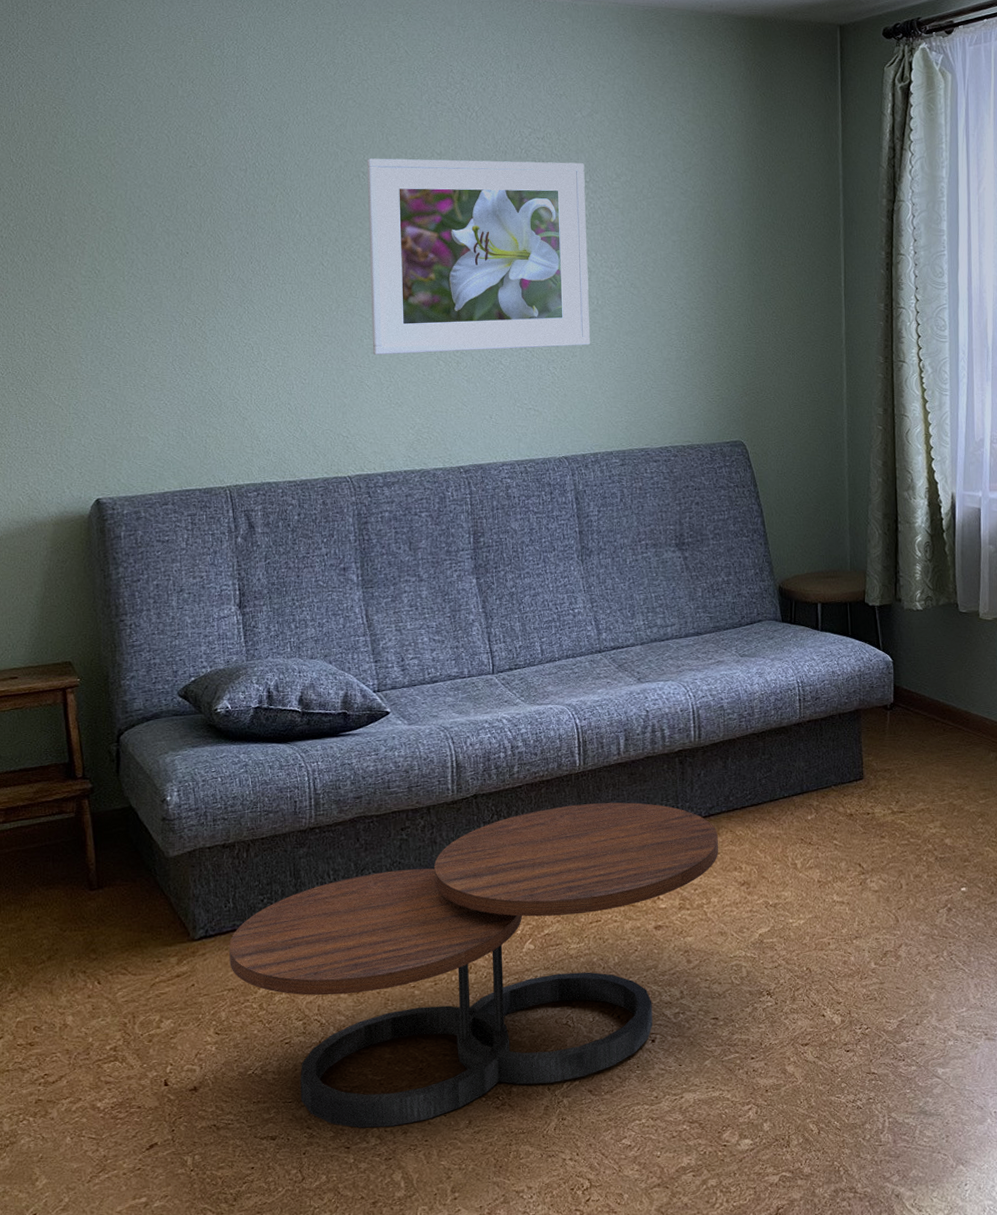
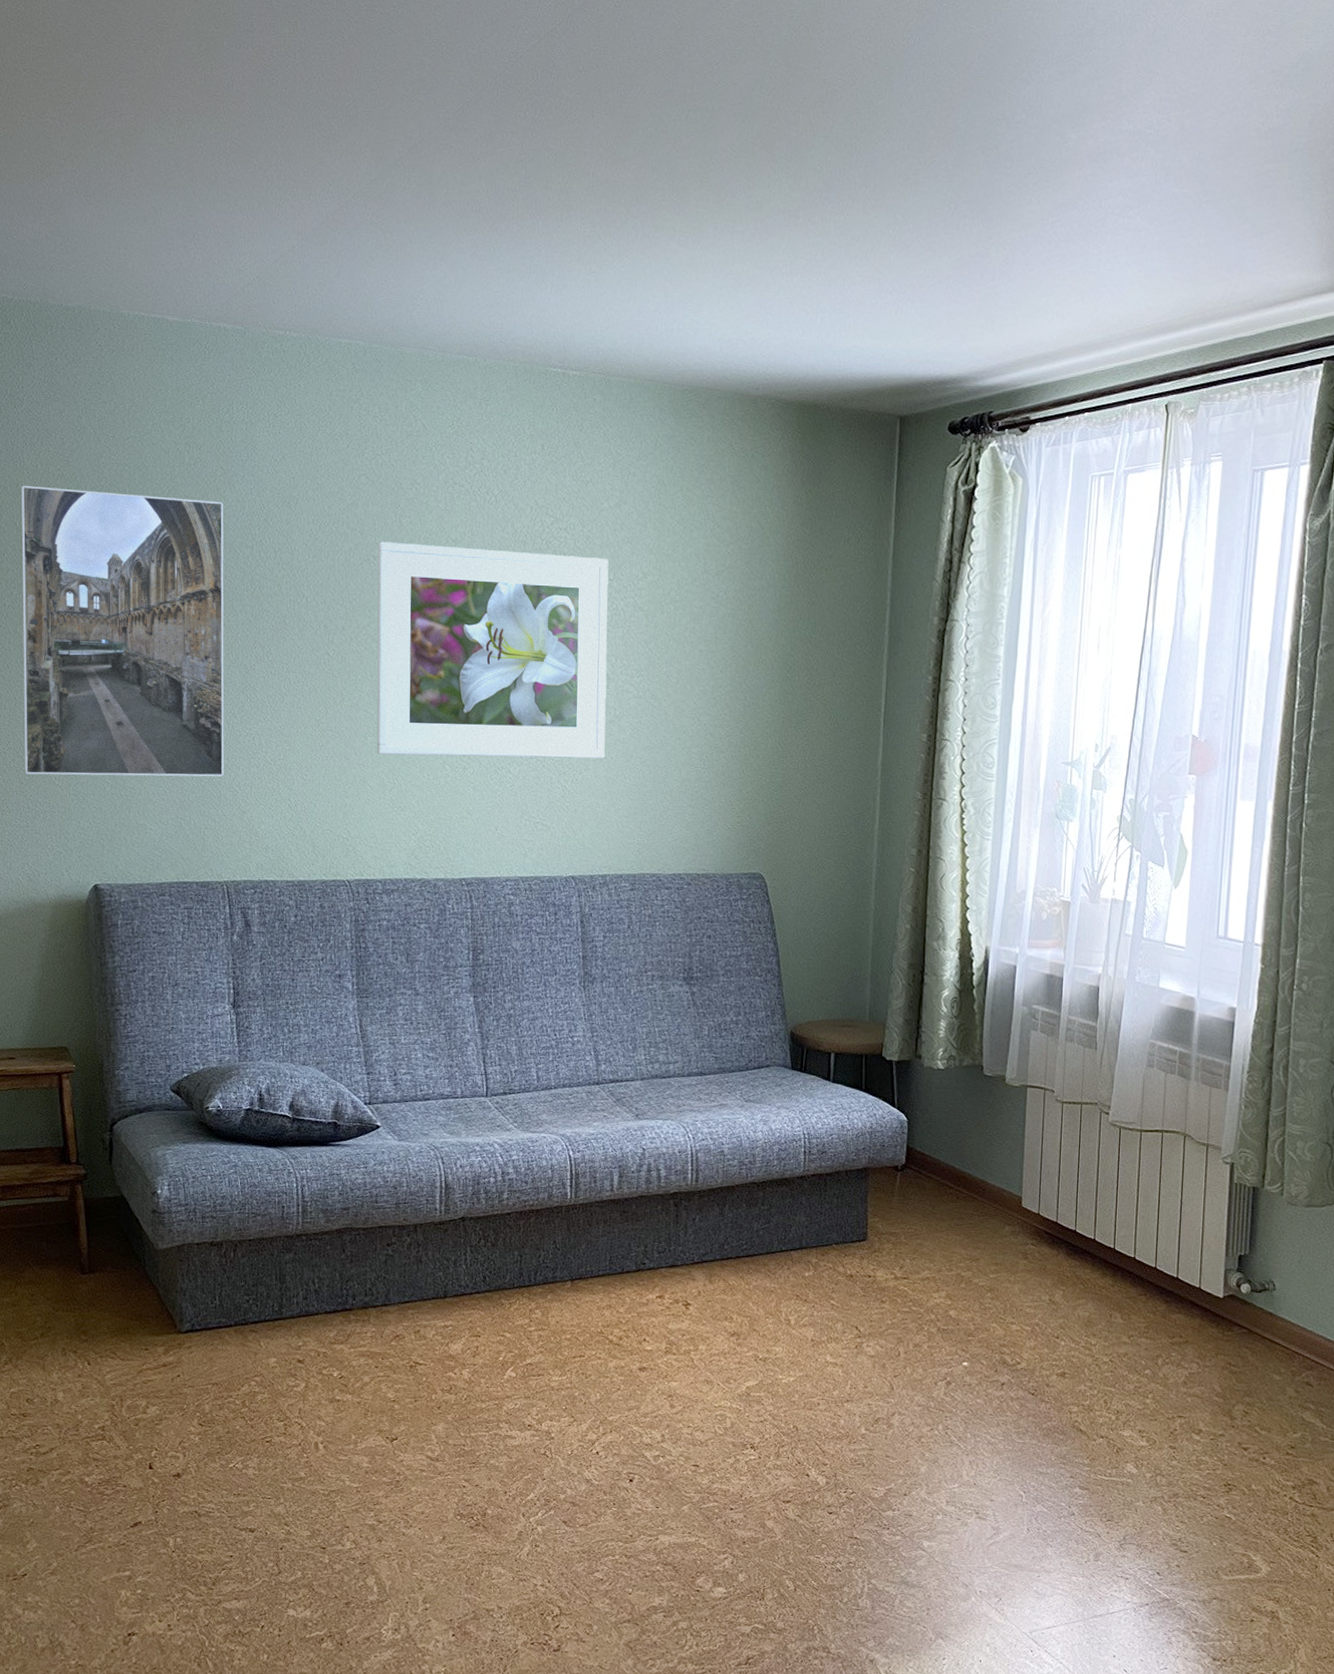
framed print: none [16,123,224,397] -> present [20,485,224,777]
coffee table: present [229,802,718,1128] -> none [214,1237,710,1533]

